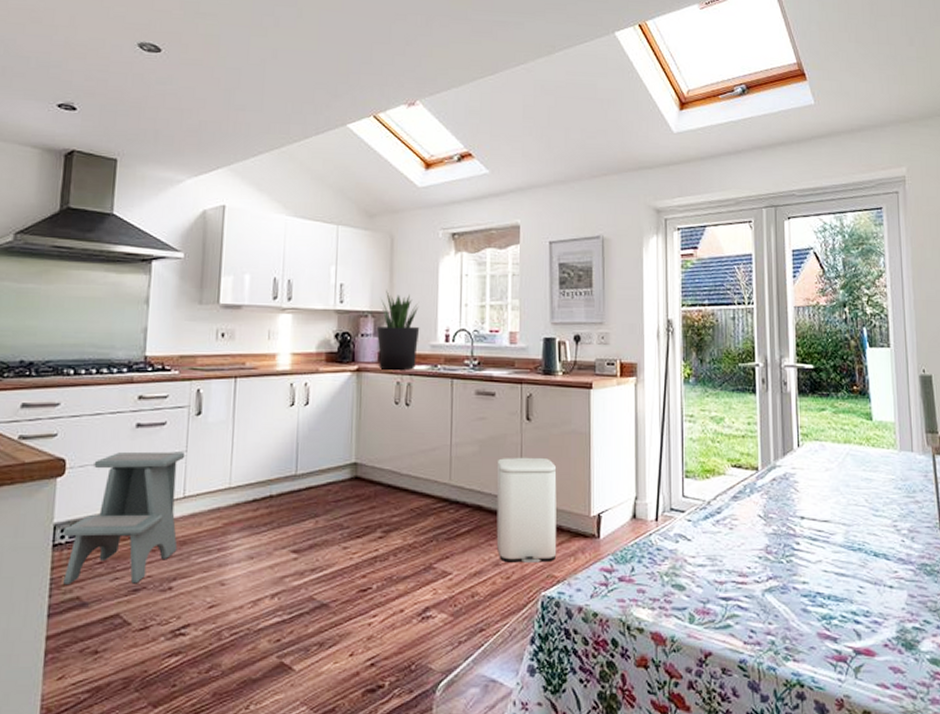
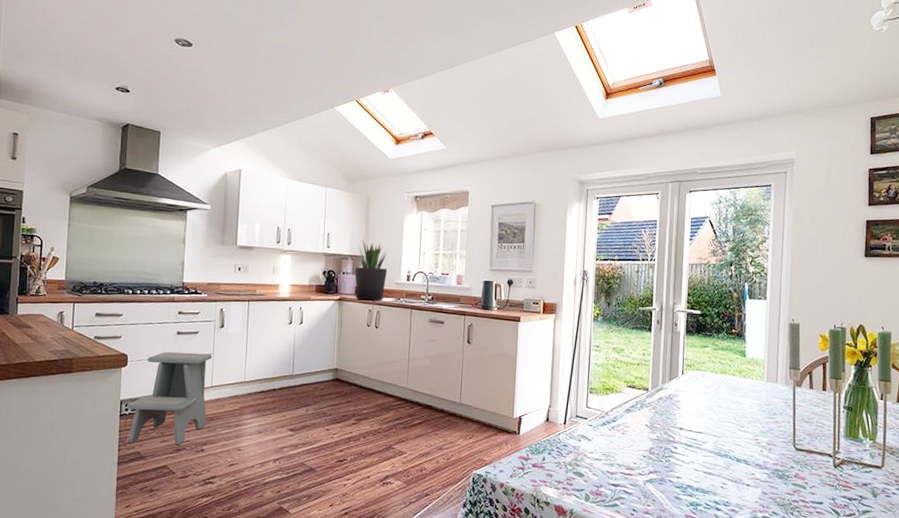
pedal bin: present [496,457,557,564] -> none [440,370,489,450]

